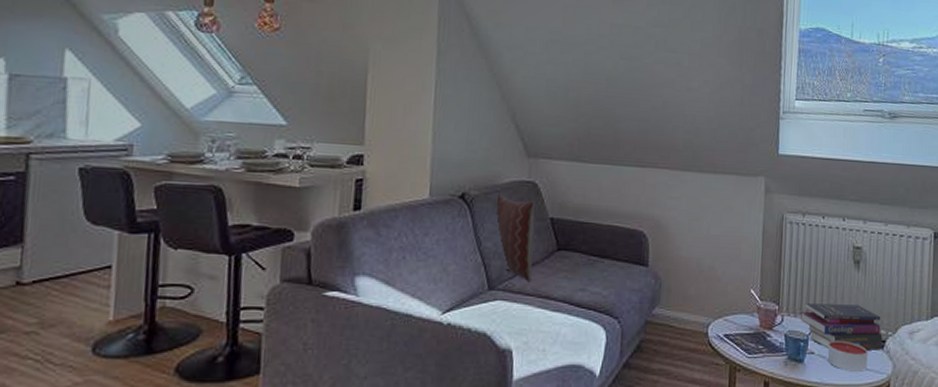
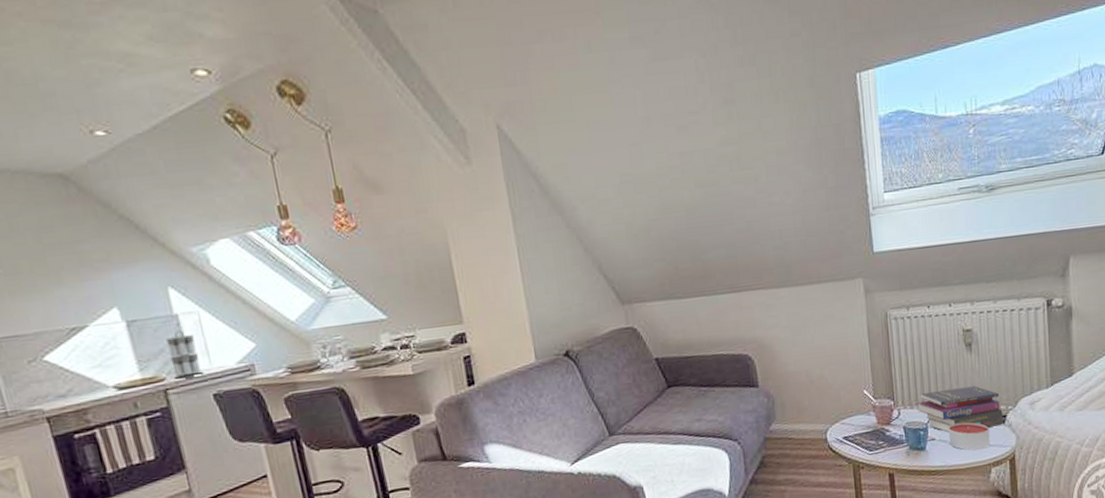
spice rack: none [40,94,77,147] -> present [166,330,205,381]
pillow: present [495,191,535,282] -> none [597,343,648,422]

